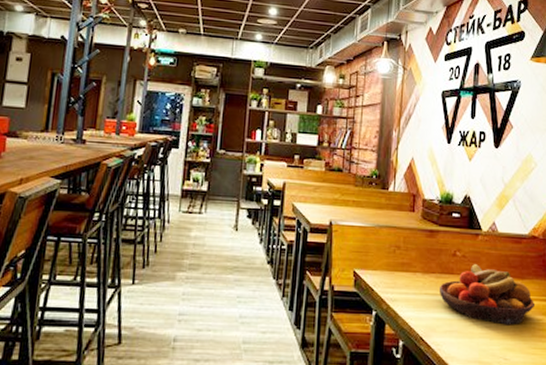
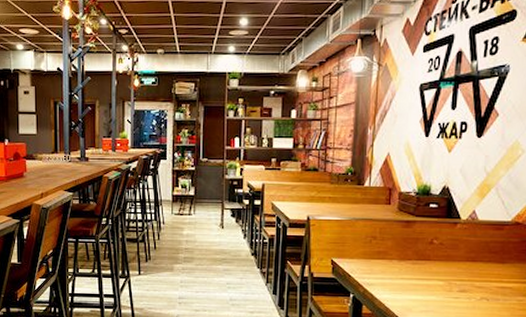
fruit bowl: present [440,264,536,325] -> none [416,251,516,306]

